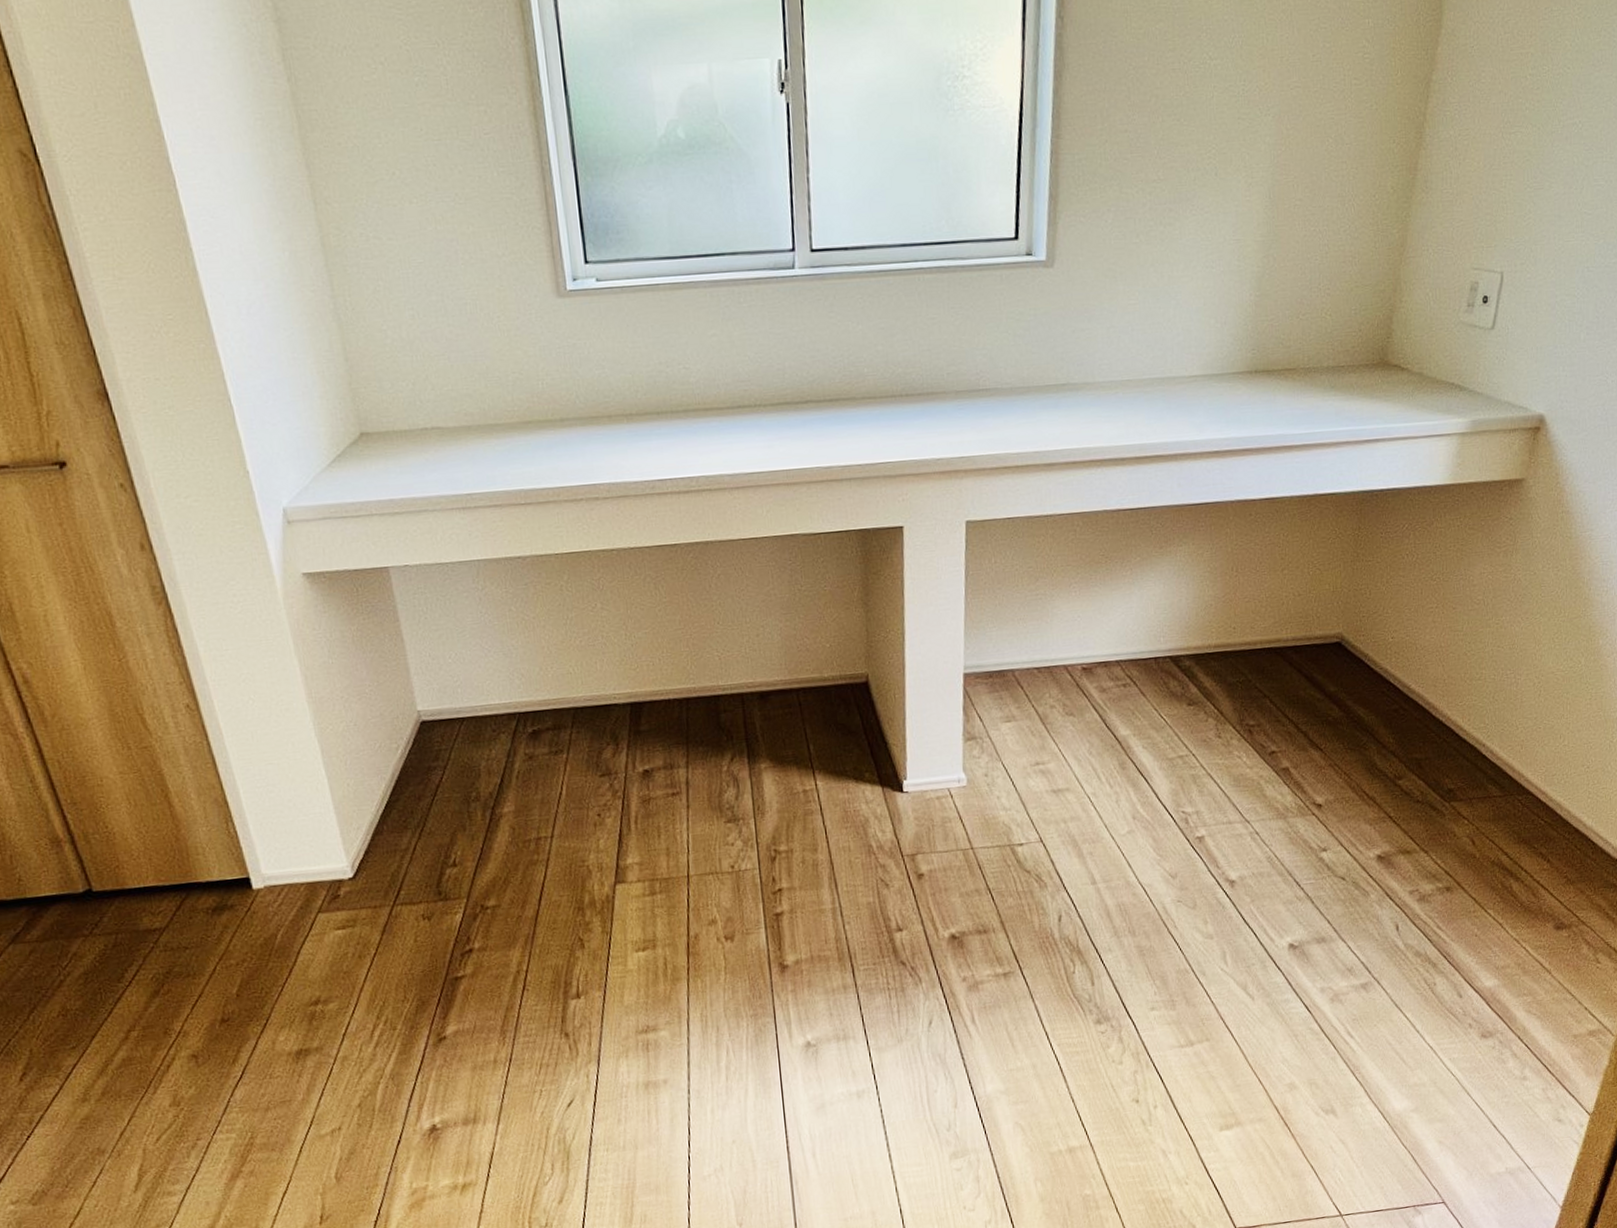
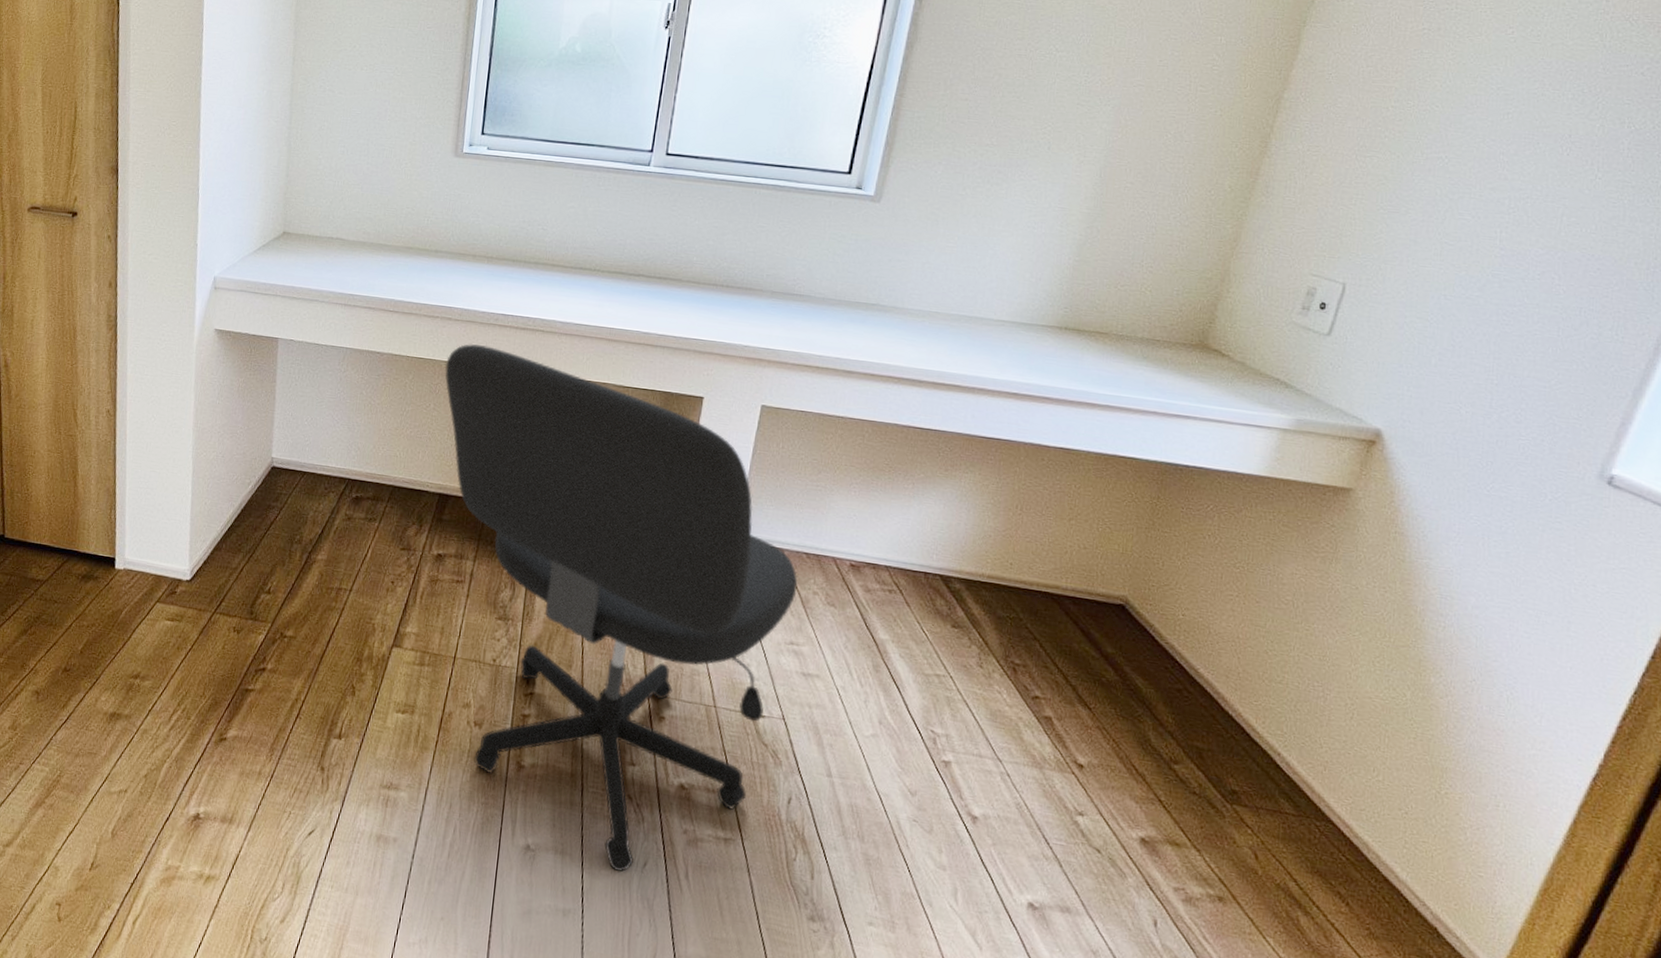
office chair: none [603,521,1034,1038] -> present [445,343,798,872]

